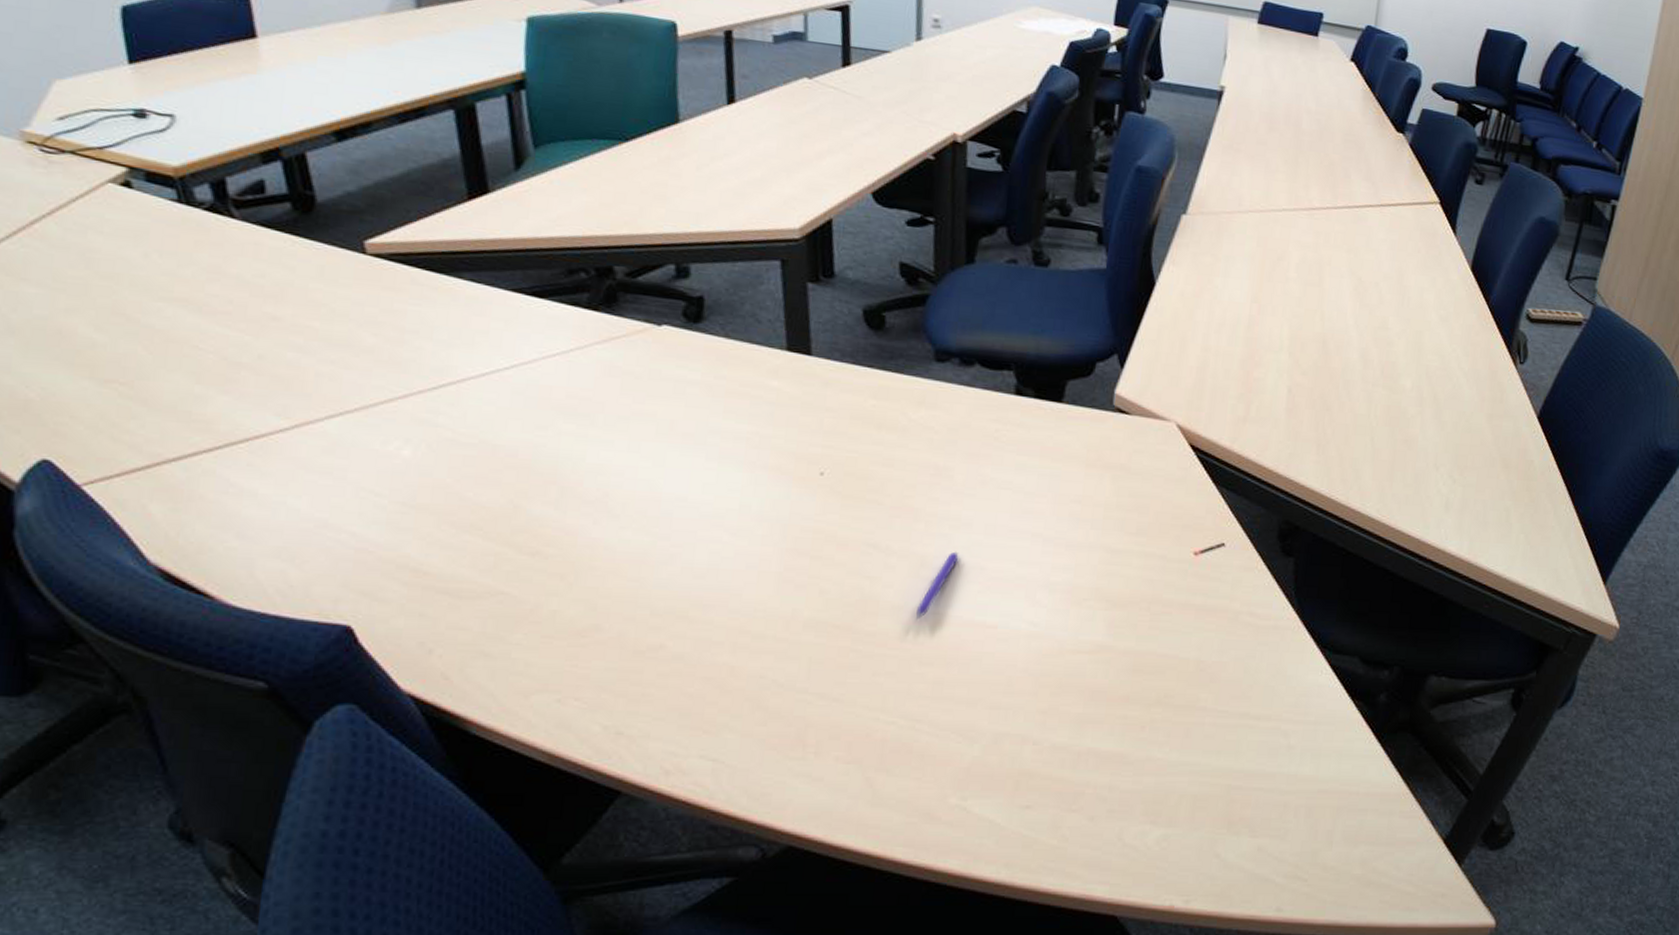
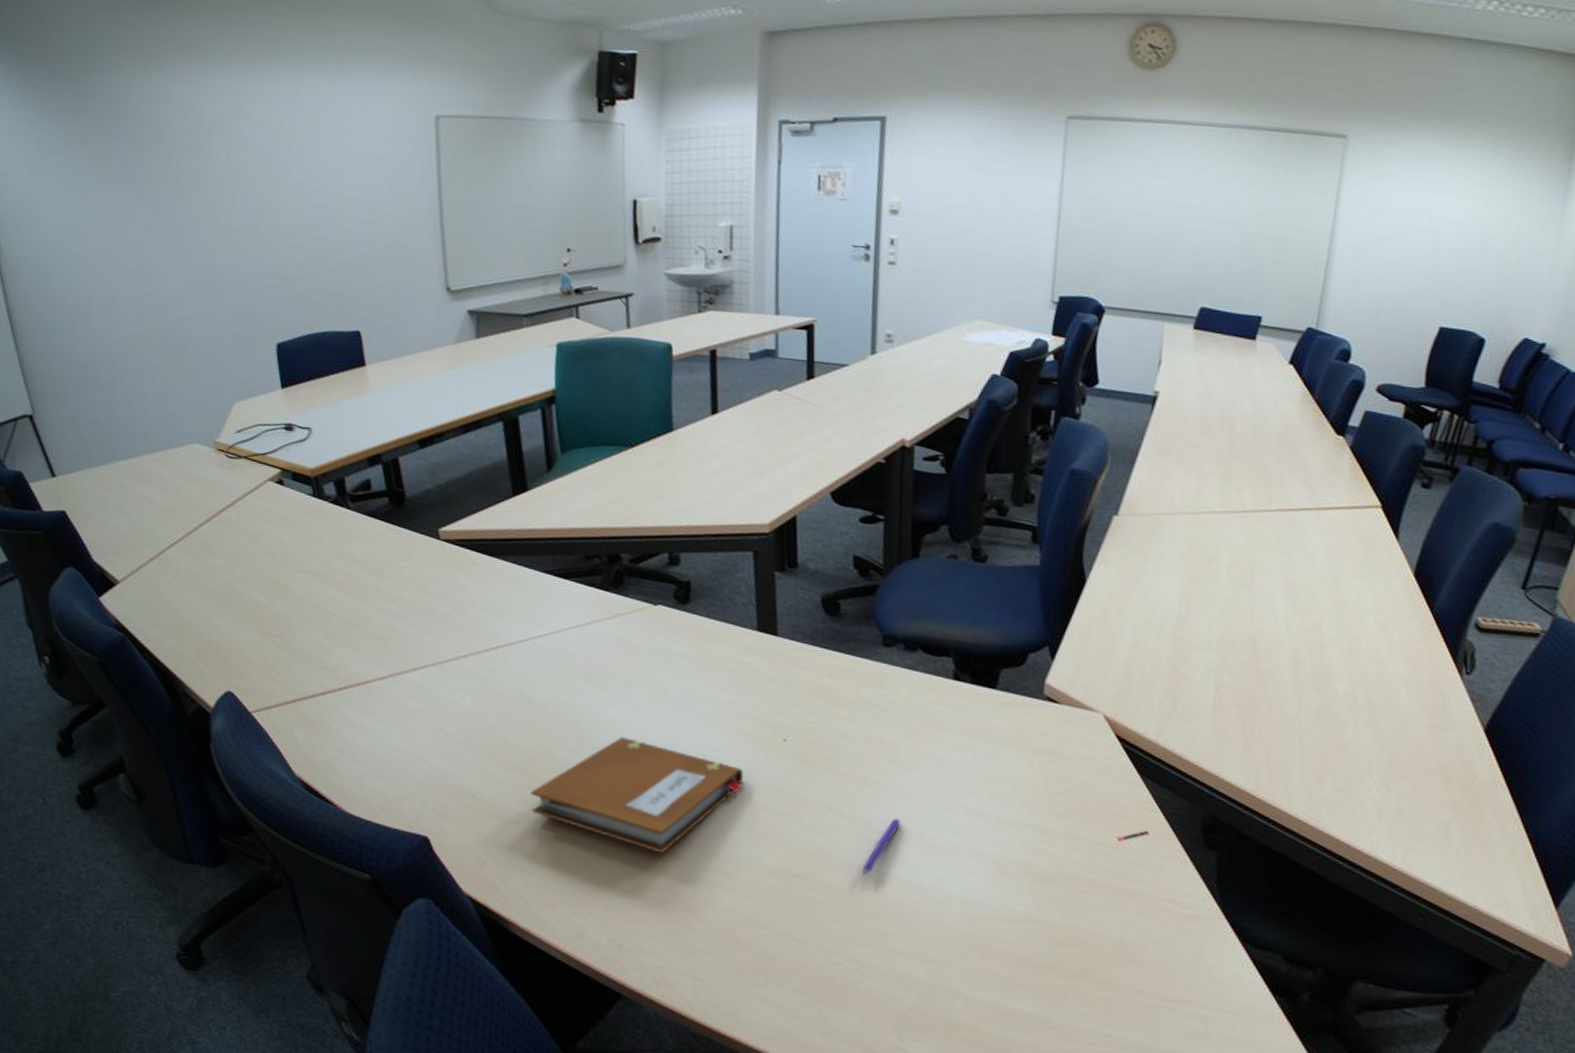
notebook: none [495,483,773,618] -> present [530,737,744,854]

